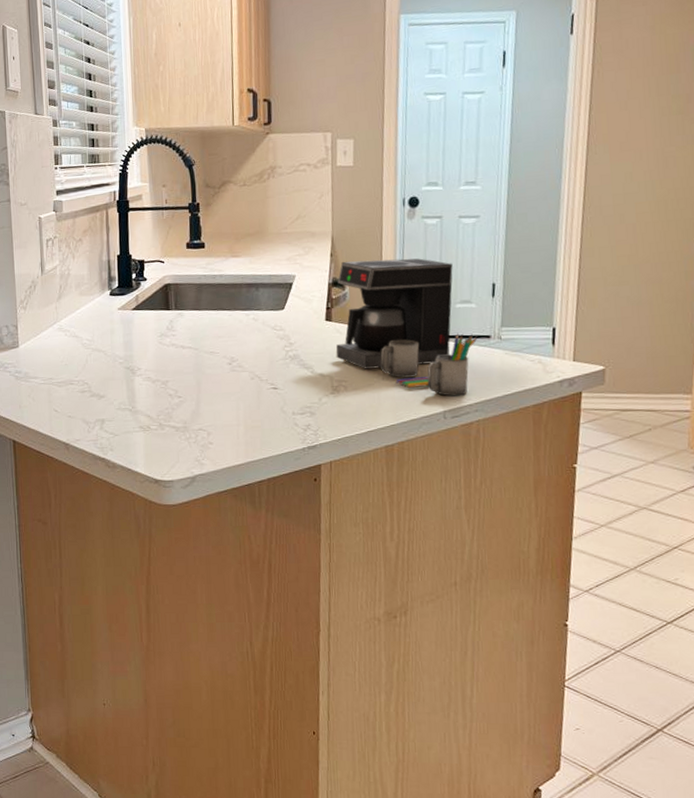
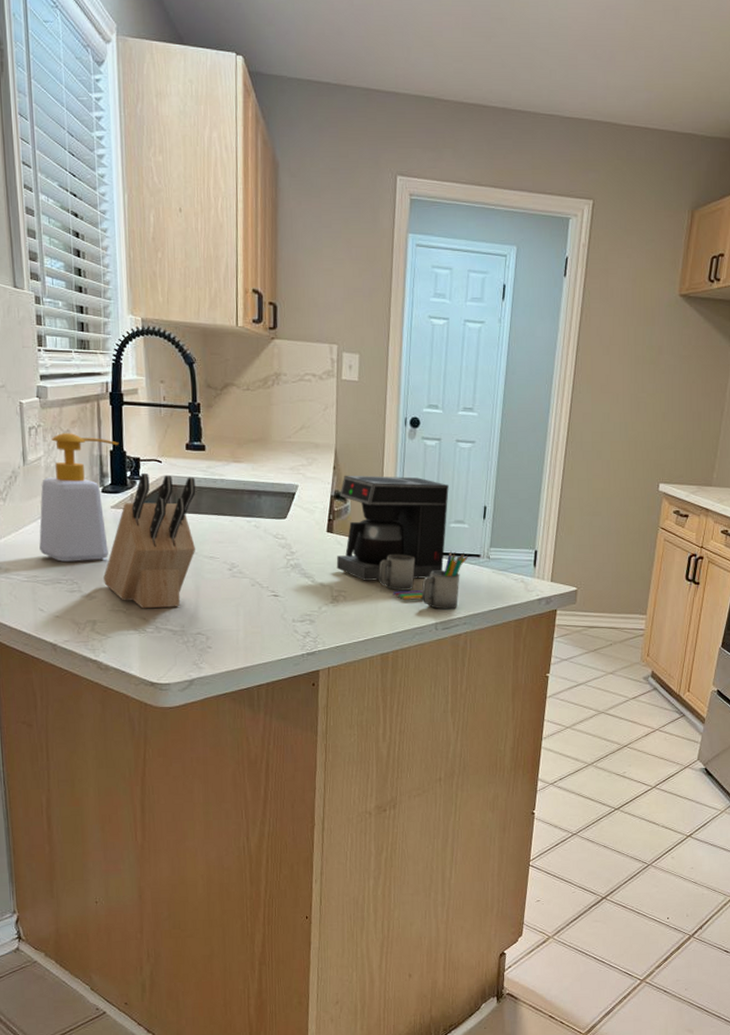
soap bottle: none [54,241,126,364] -> present [39,433,119,562]
knife block: none [111,273,197,406] -> present [103,472,196,609]

